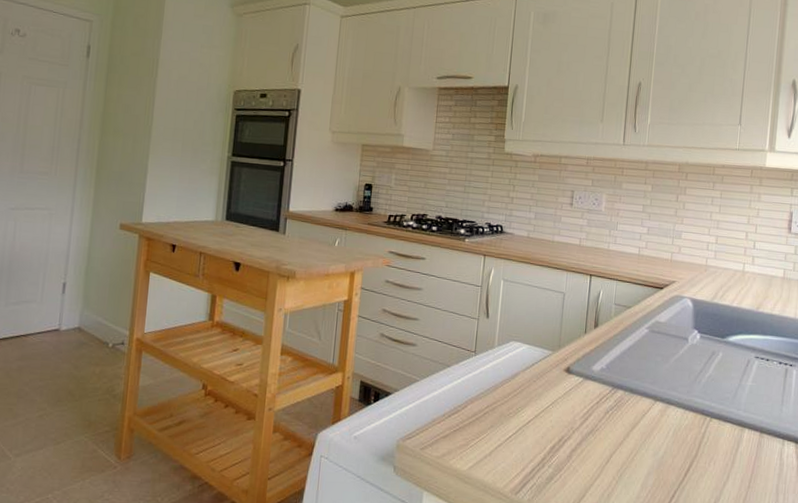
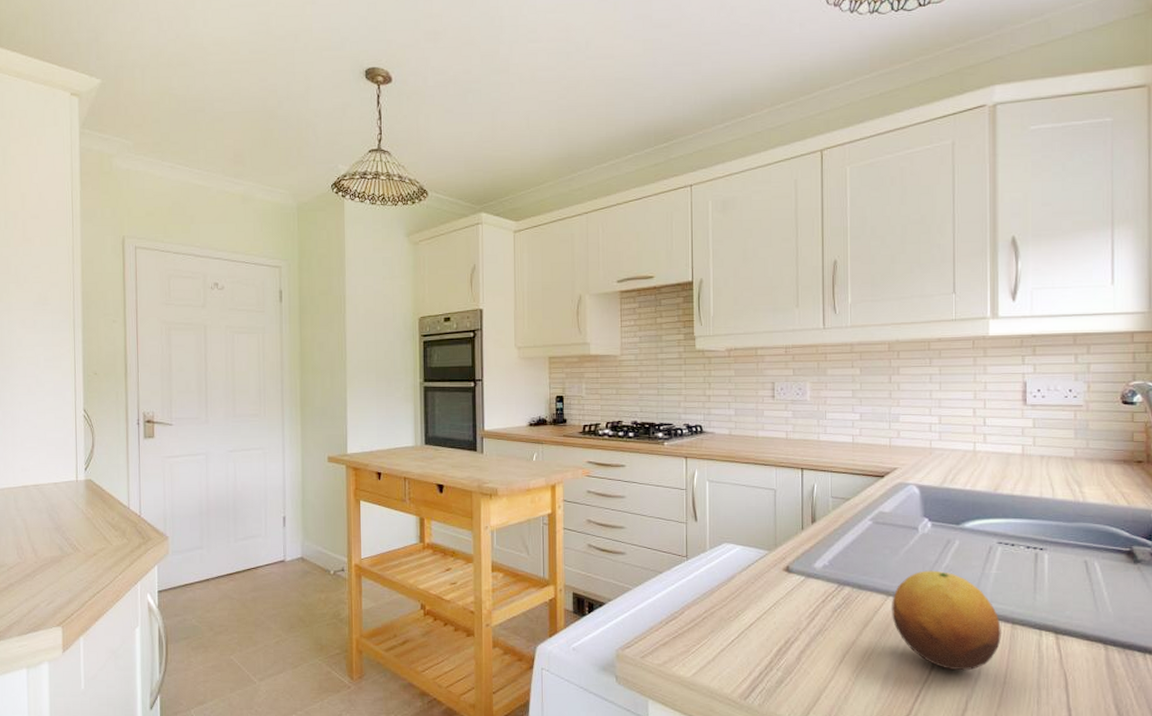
fruit: none [657,379,751,474] -> present [891,570,1001,671]

